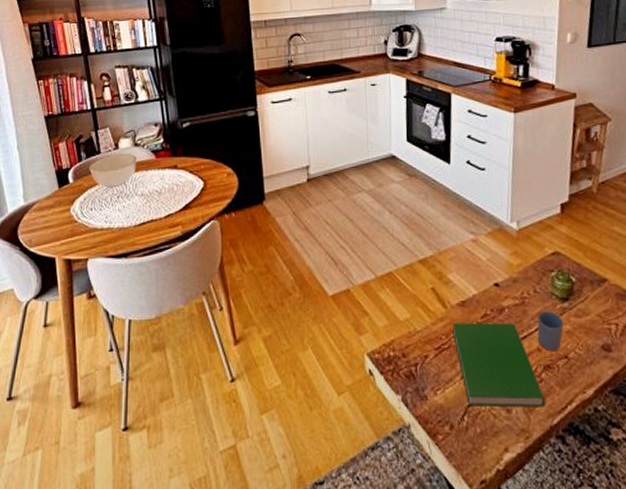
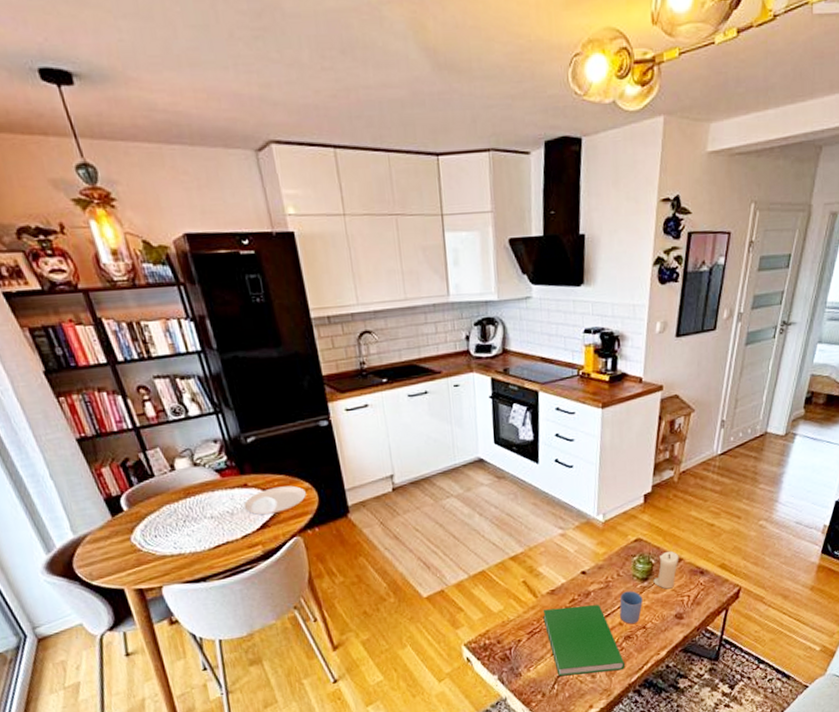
bowl: present [89,154,137,188] -> none [144,475,201,513]
plate: none [171,170,228,197] -> present [244,485,306,515]
candle: none [574,269,603,313] -> present [653,551,679,589]

